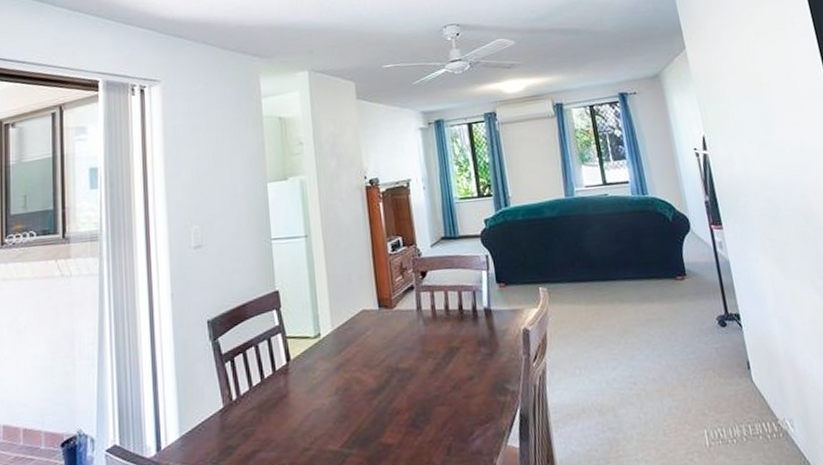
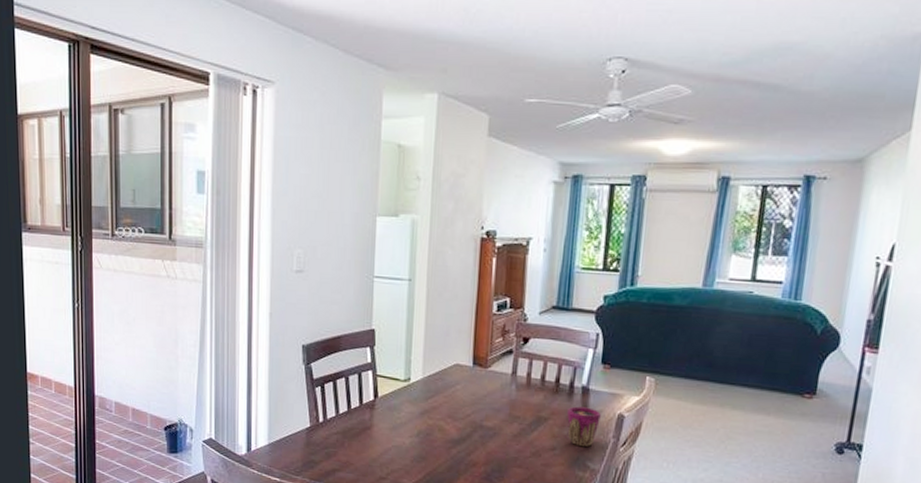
cup: none [476,328,508,370] -> present [567,406,601,446]

